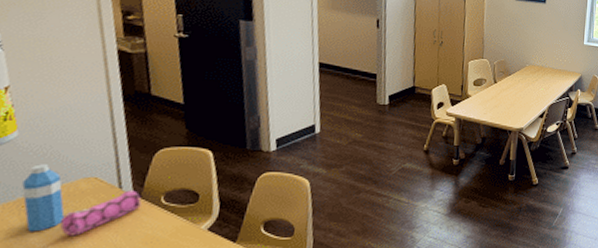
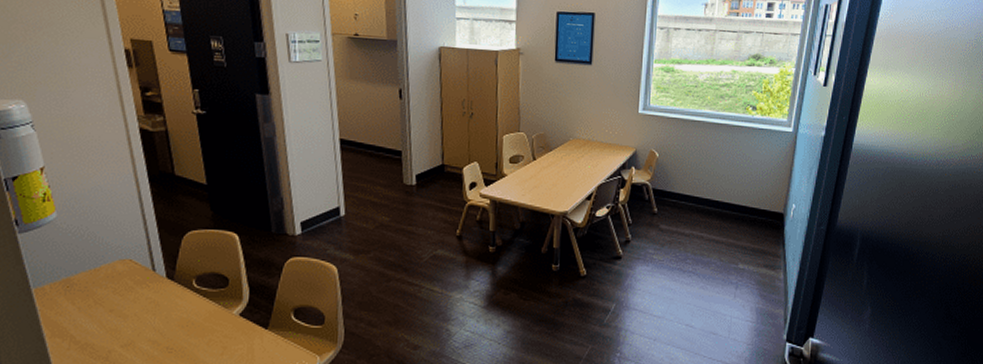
water bottle: present [22,164,65,232] -> none [65,245,106,312]
pencil case: present [60,190,142,236] -> none [103,273,175,317]

